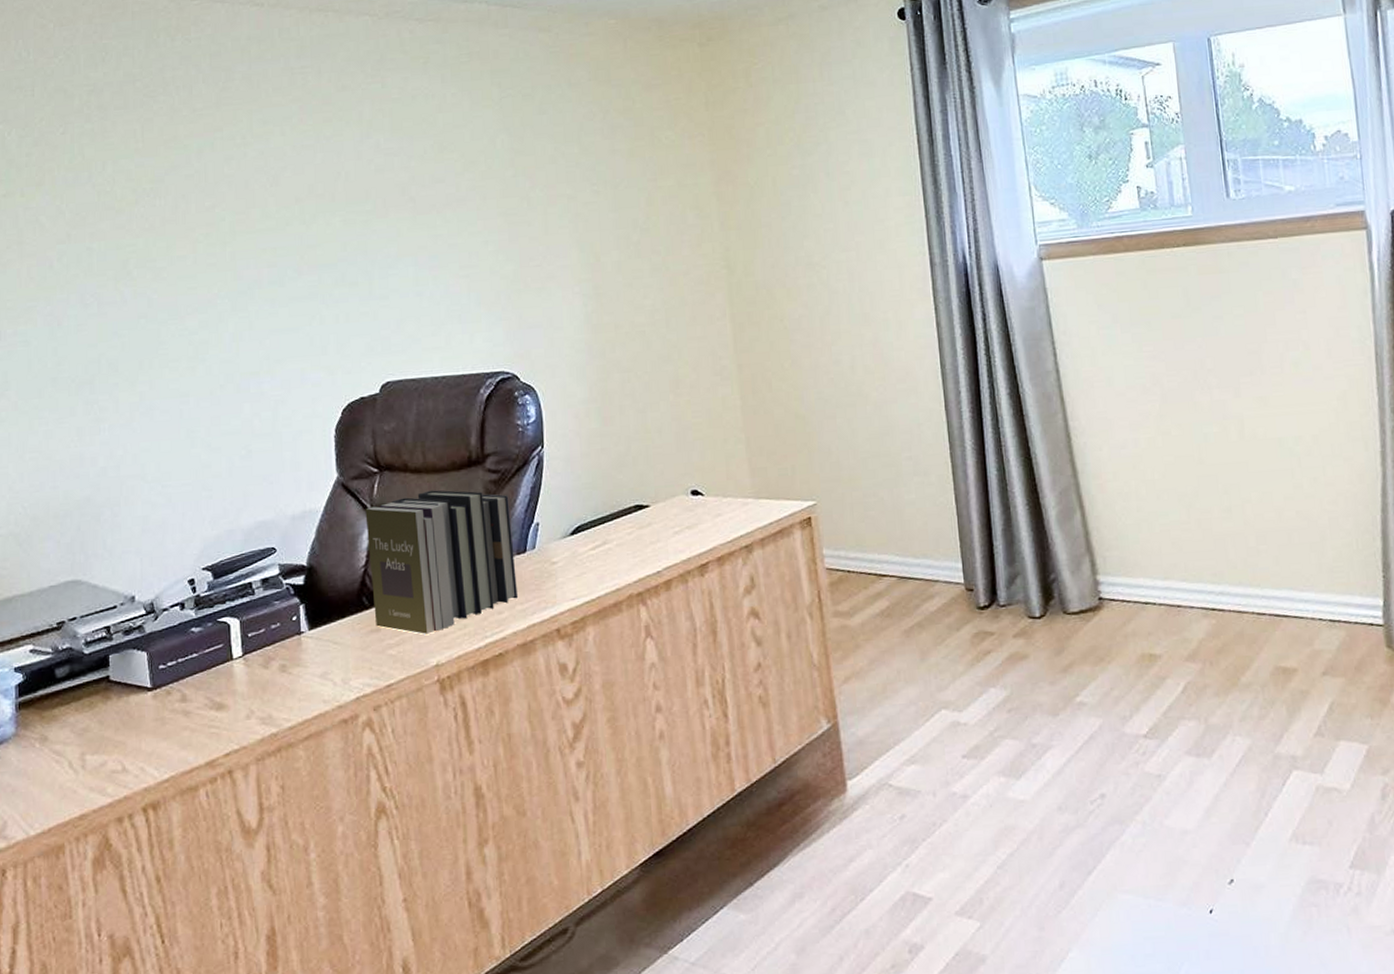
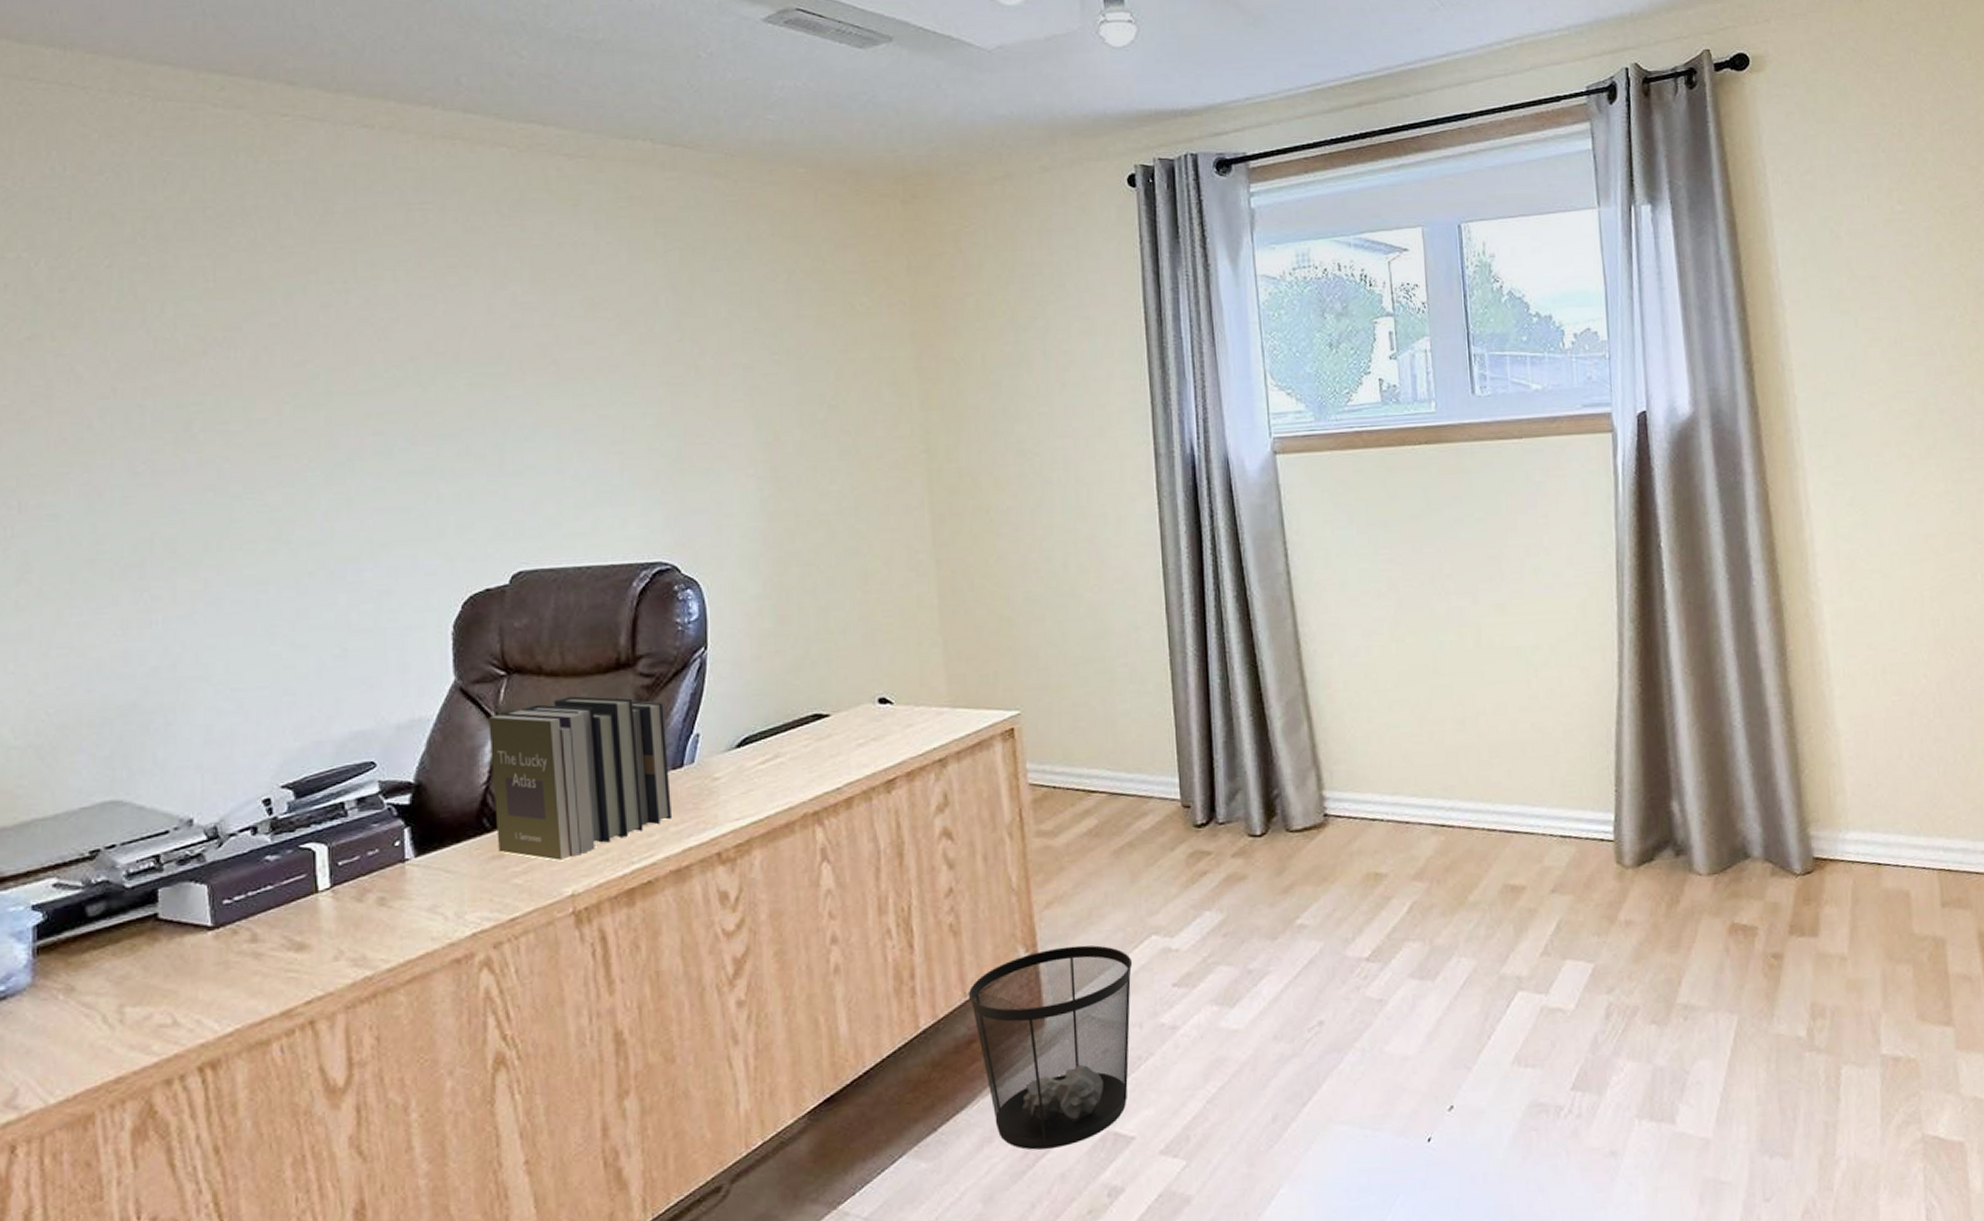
waste bin: none [777,717,925,907] -> present [968,945,1133,1150]

